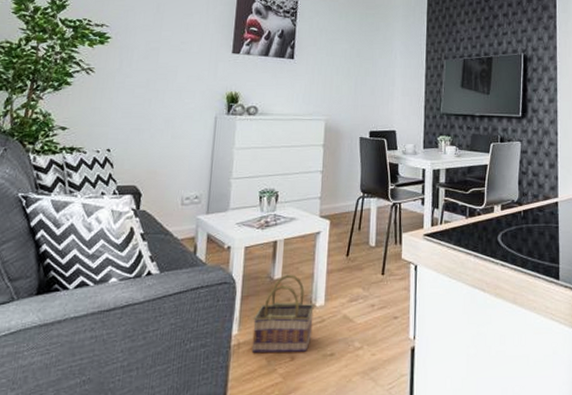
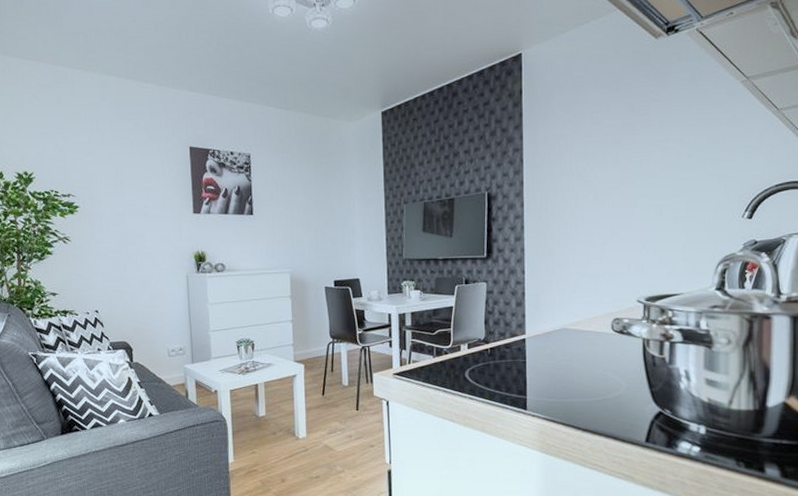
basket: present [251,274,314,353] -> none [246,412,298,476]

